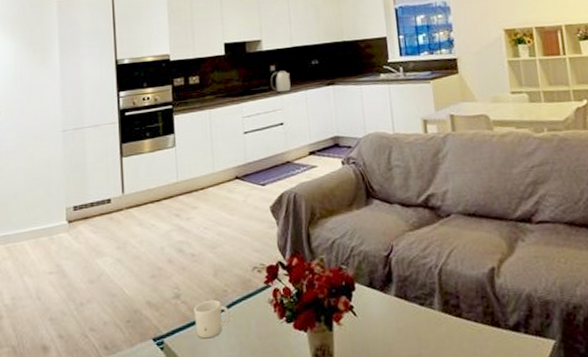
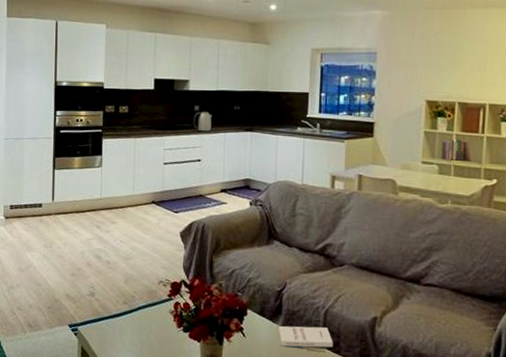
mug: present [194,299,231,339] -> none [105,301,136,333]
books: none [391,289,453,320] -> present [278,325,333,352]
books: none [527,64,557,87] -> present [441,139,470,161]

